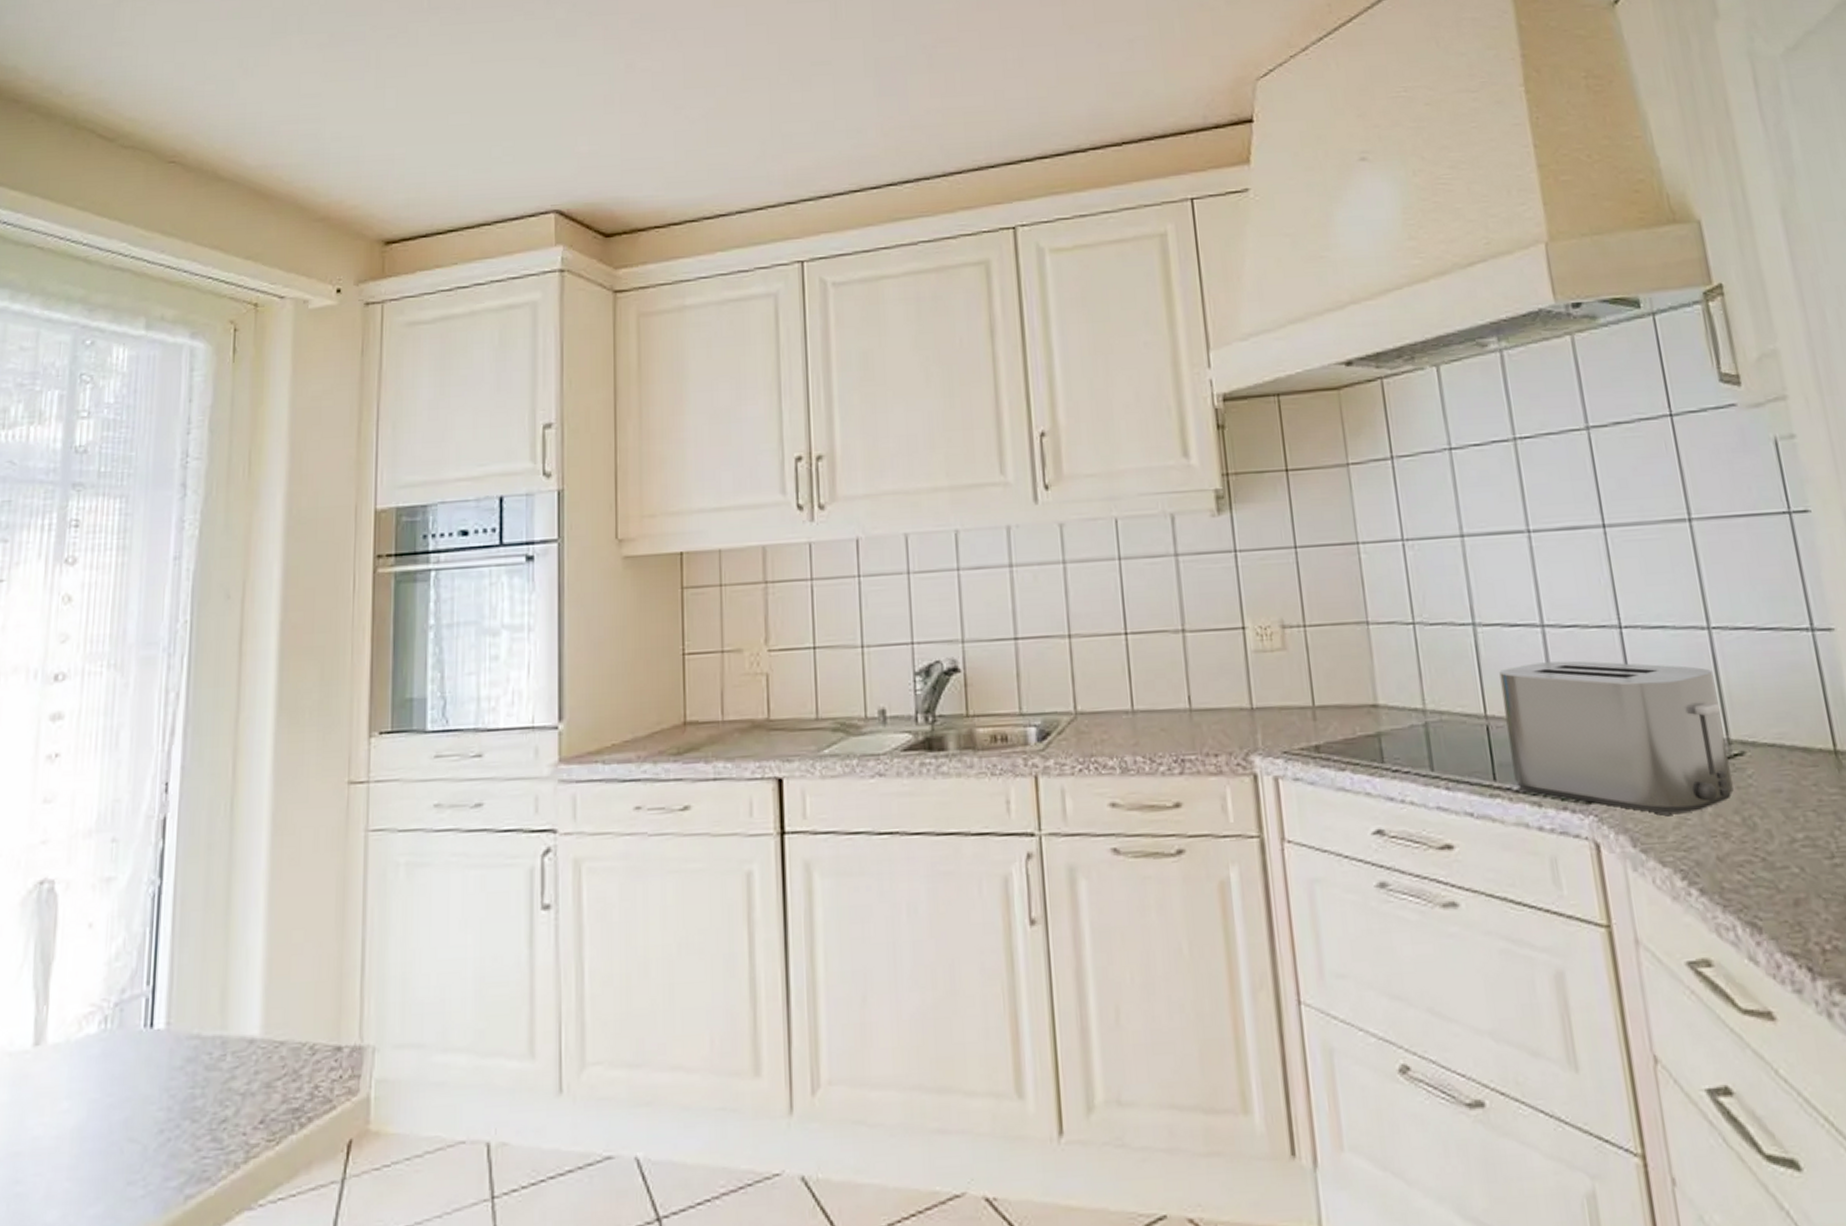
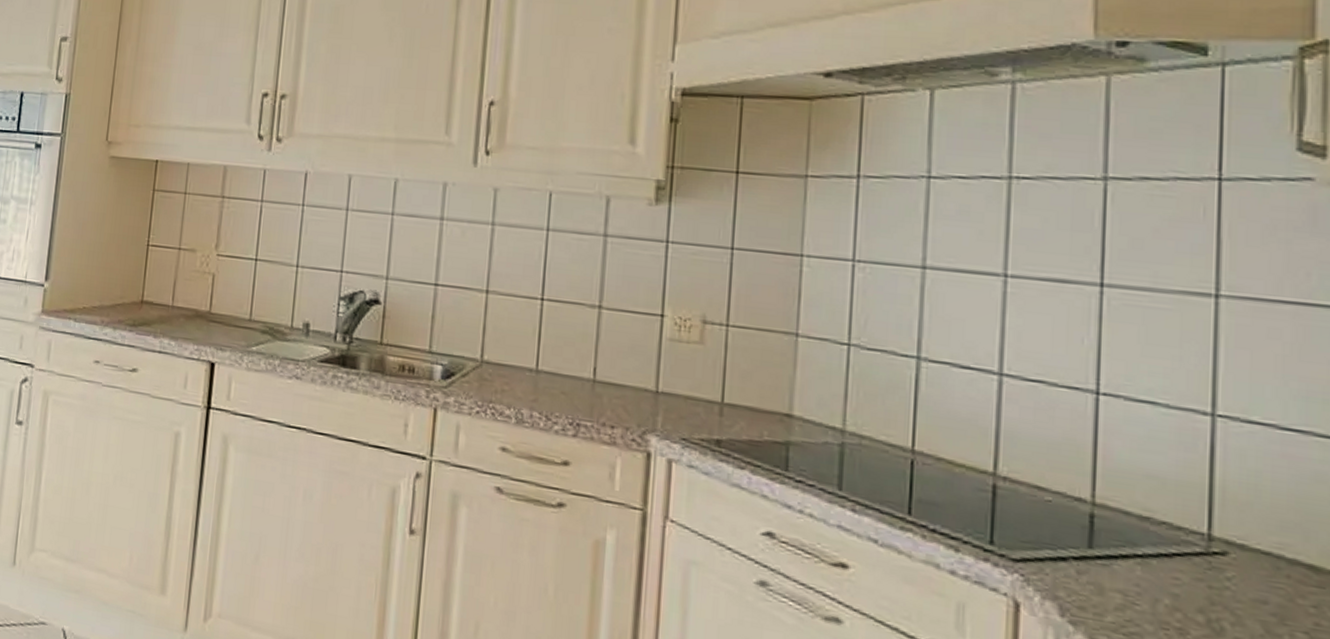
toaster: present [1499,660,1734,817] -> none [933,408,1207,599]

